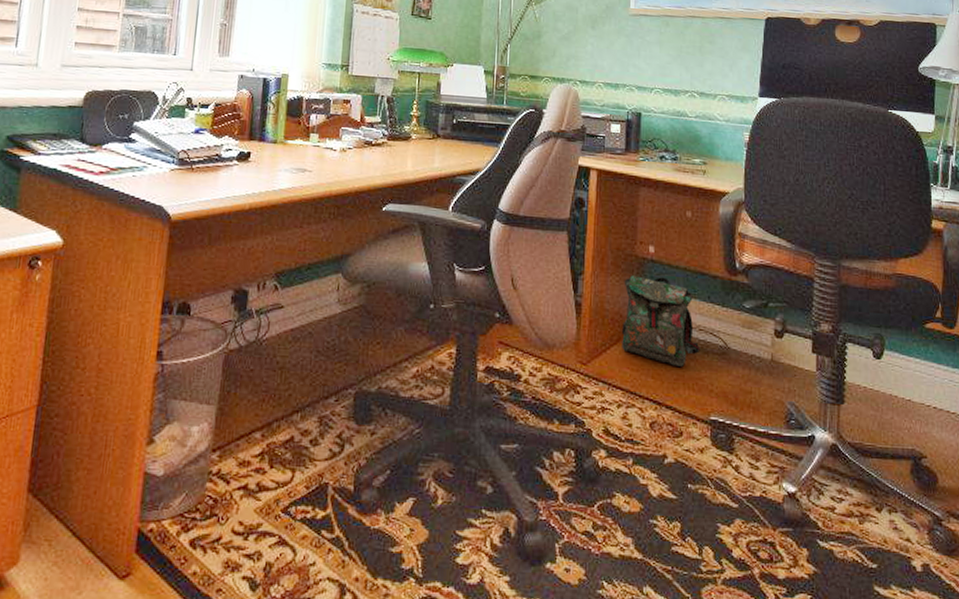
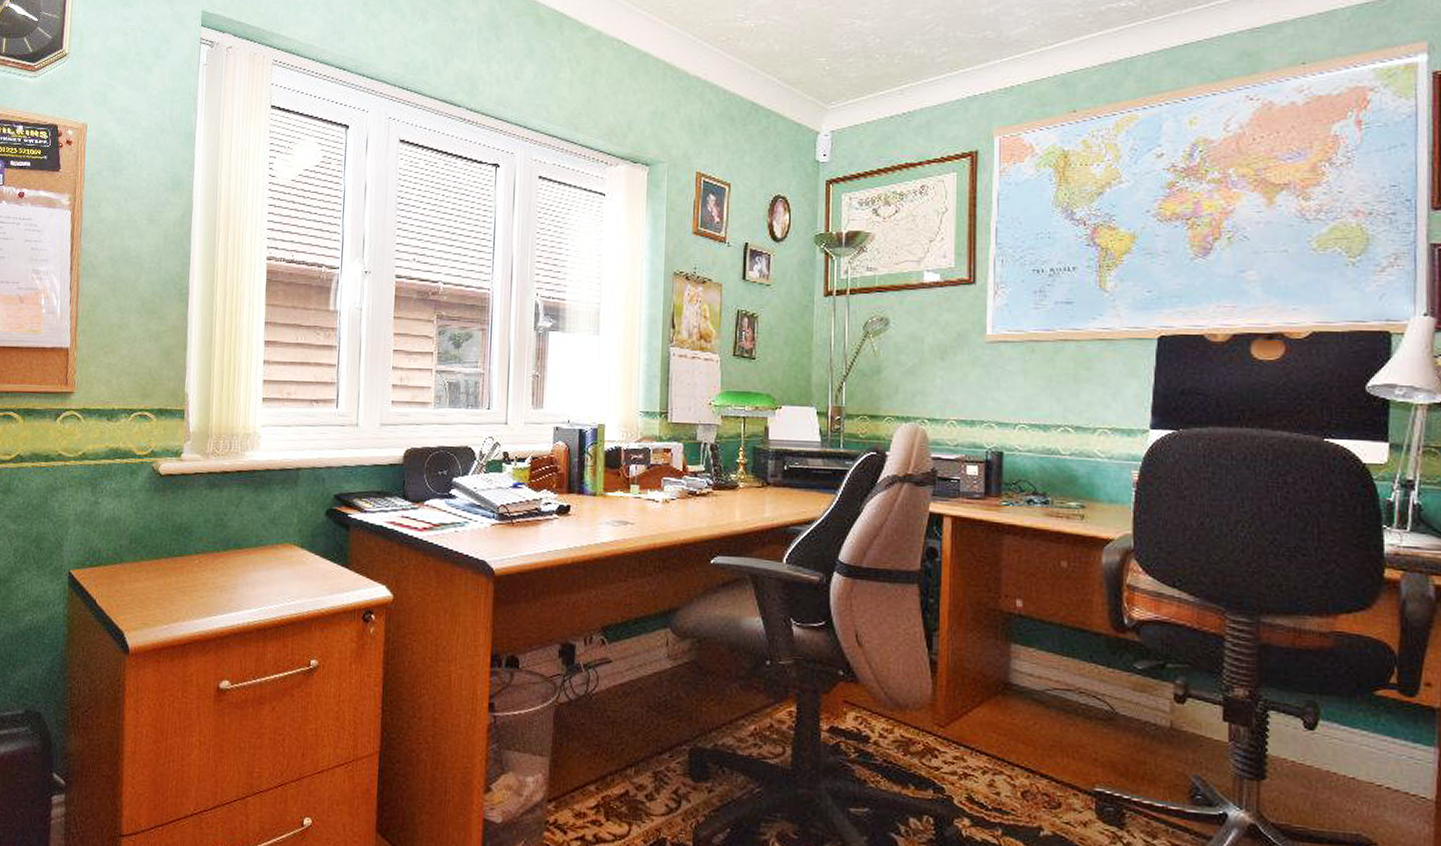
backpack: present [622,275,700,366] -> none [986,632,1081,732]

